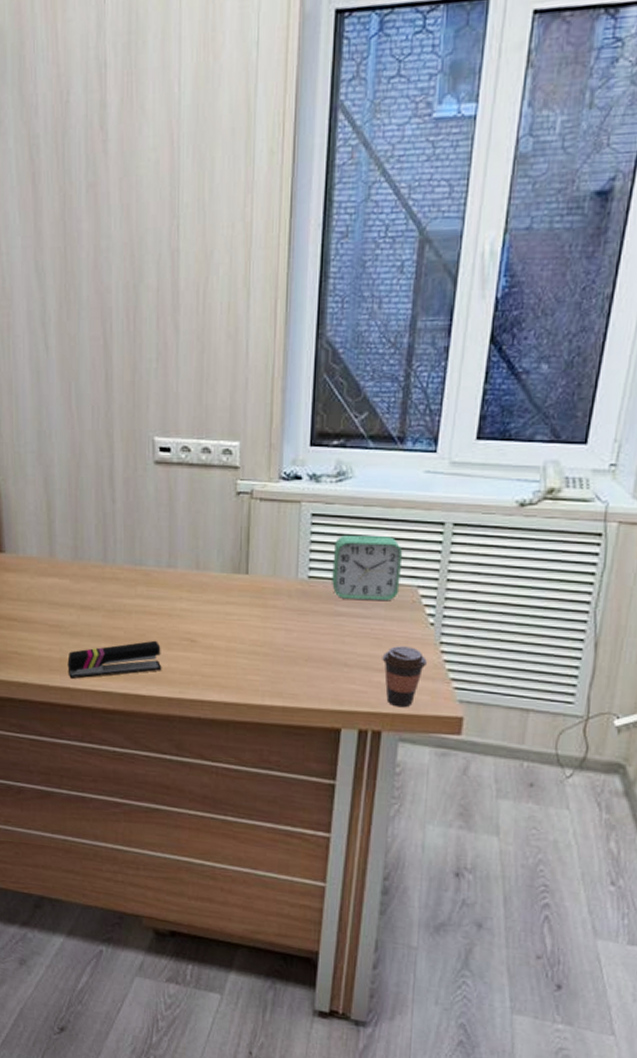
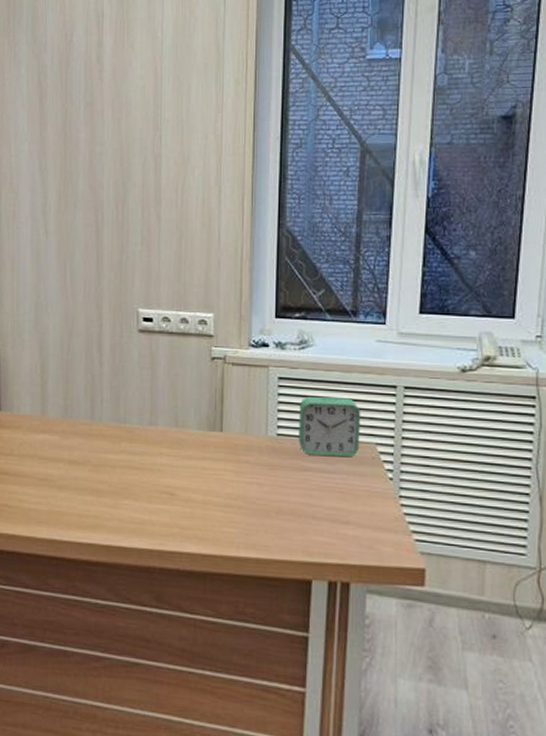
stapler: present [67,640,162,679] -> none [54,493,143,531]
coffee cup: present [382,646,427,708] -> none [347,499,388,560]

